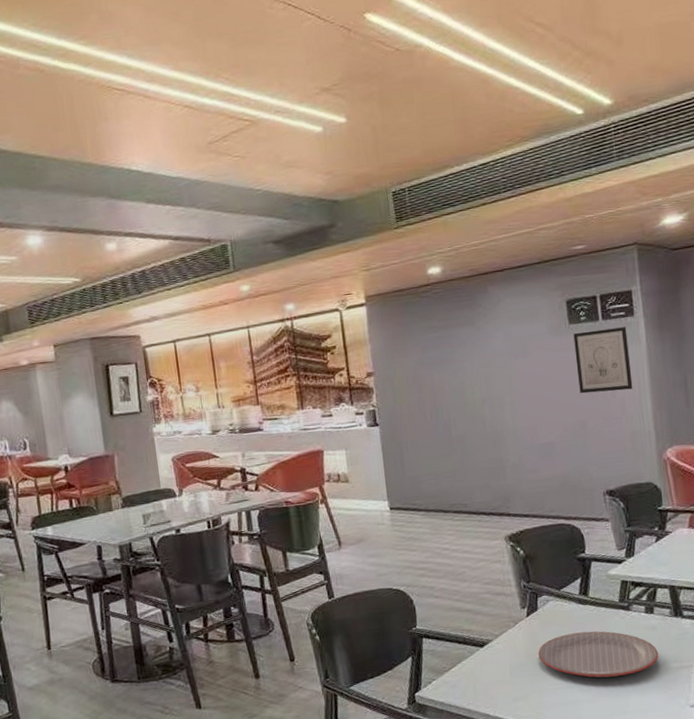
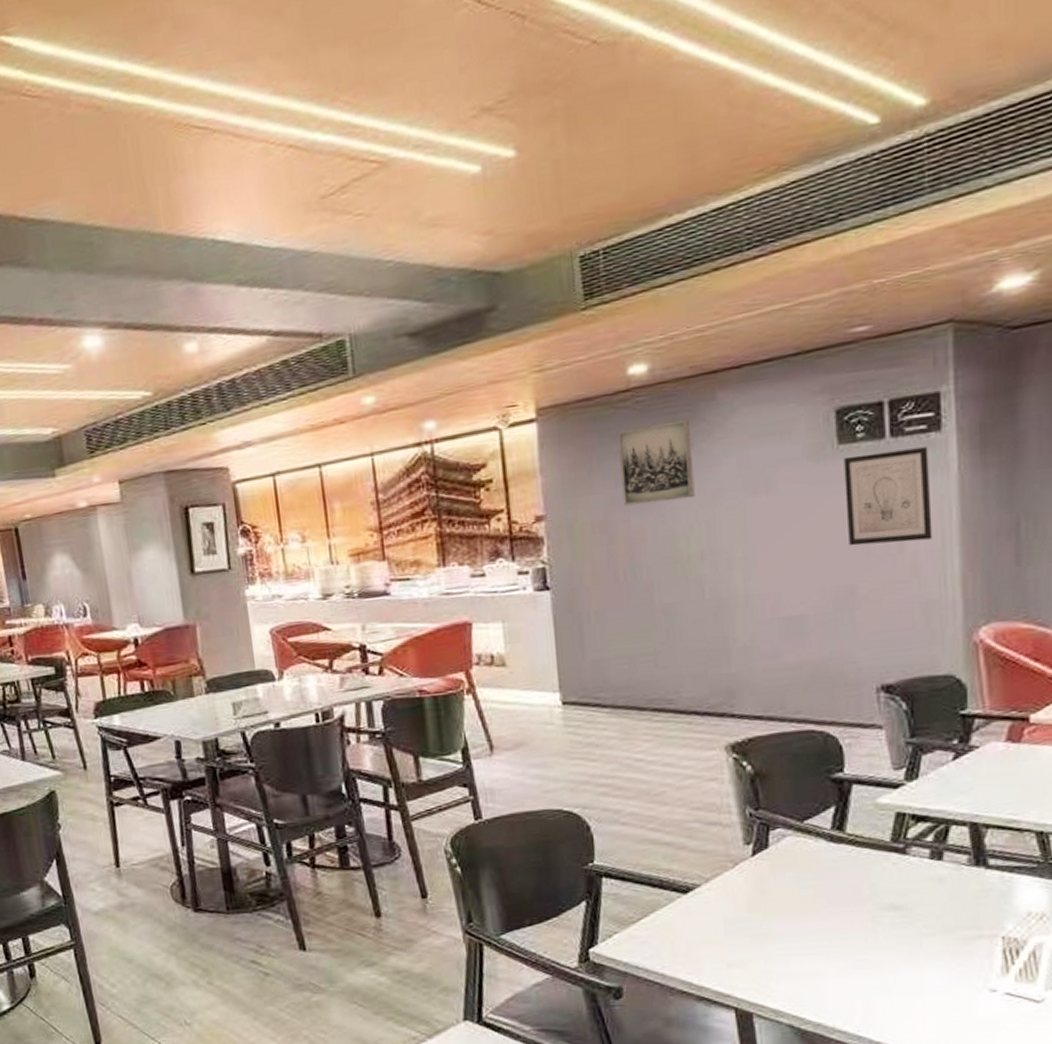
wall art: none [422,305,477,366] -> present [618,419,695,506]
plate: present [538,631,659,678] -> none [766,880,947,944]

